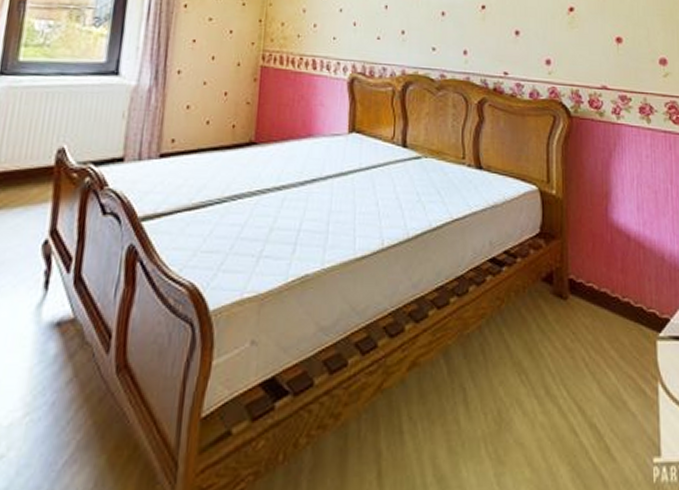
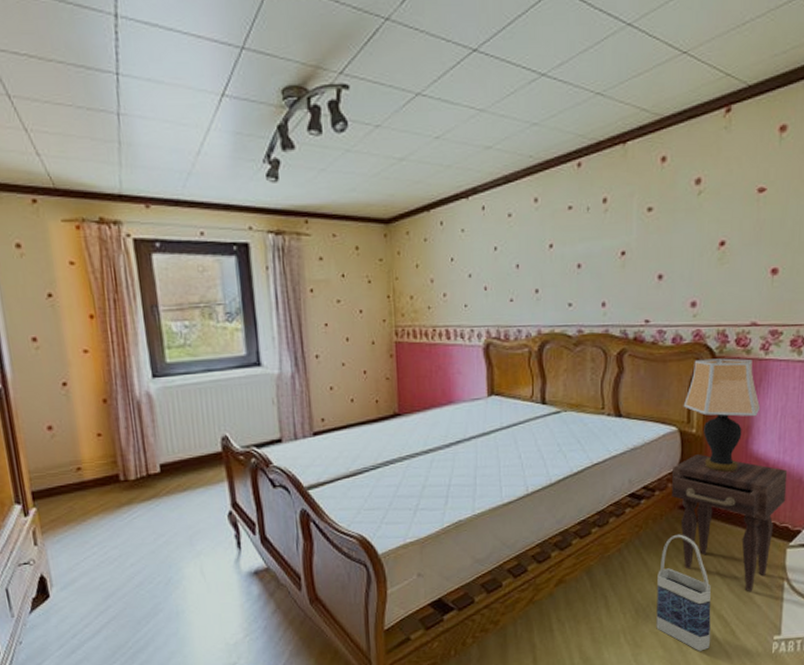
bag: none [521,312,584,475] -> present [656,534,711,651]
nightstand: none [534,219,651,395] -> present [672,454,788,592]
table lamp: none [542,117,617,243] -> present [683,358,761,473]

